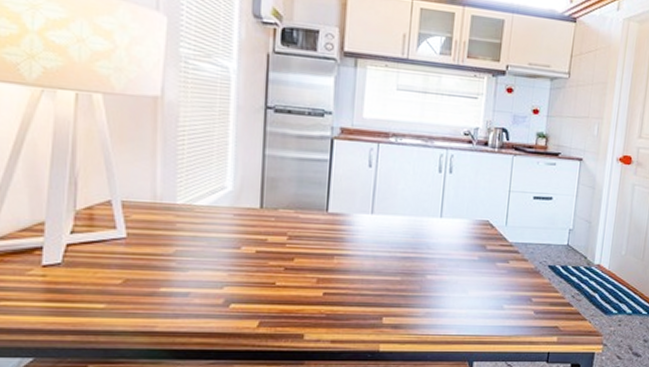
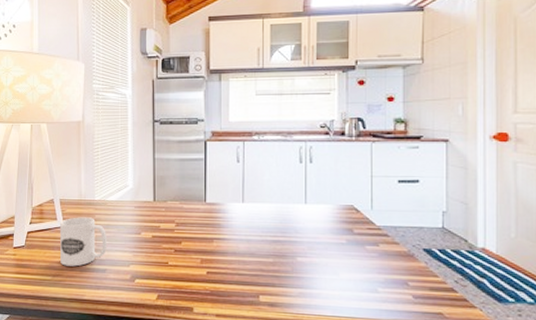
mug: none [120,225,192,290] -> present [60,217,106,267]

